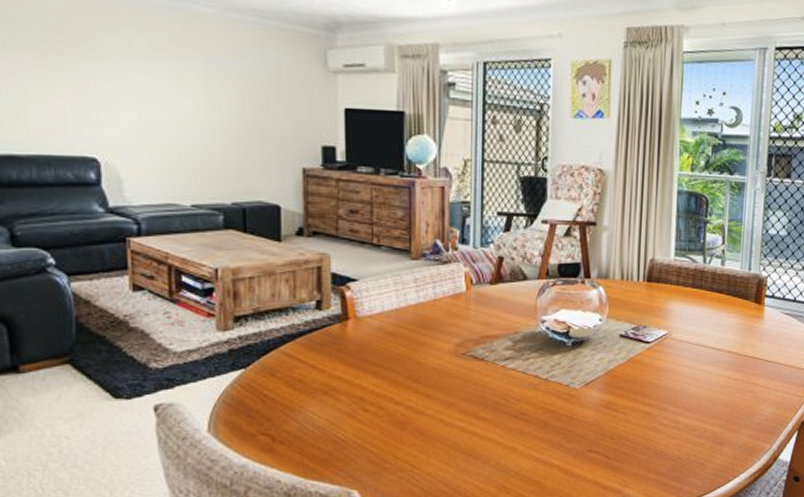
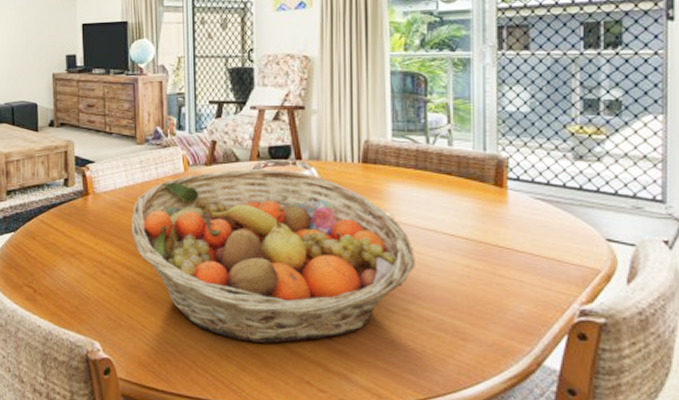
fruit basket: none [402,288,687,469] -> present [131,169,415,343]

